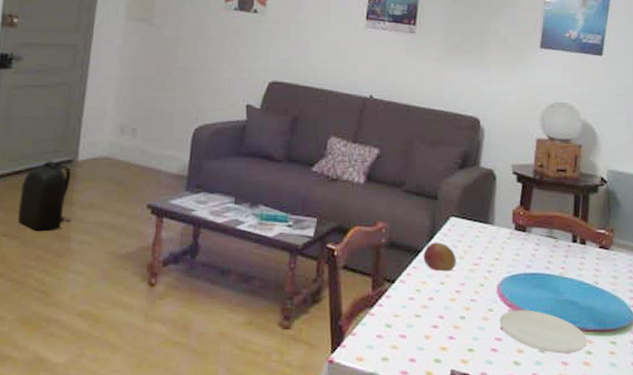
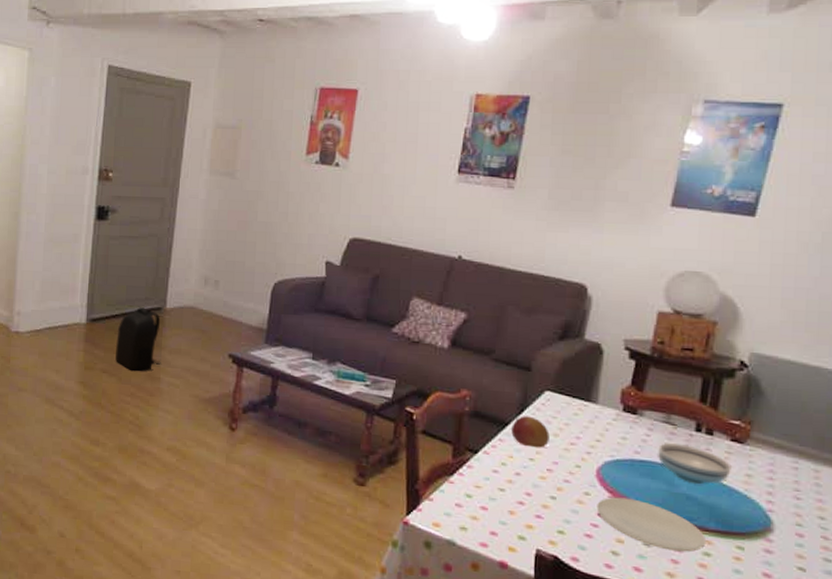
bowl: none [545,255,602,289] -> present [658,443,732,484]

